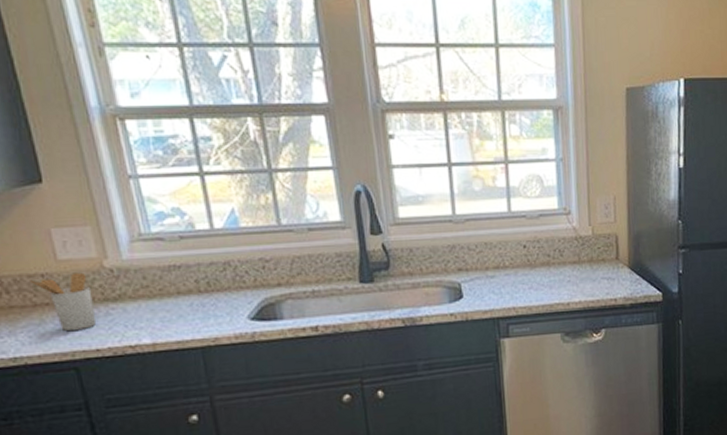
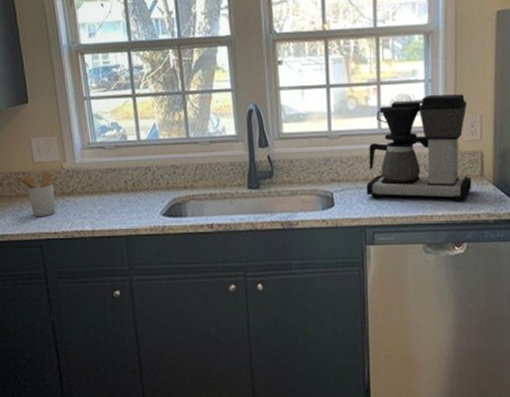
coffee maker: none [497,174,608,288] -> present [366,94,472,201]

